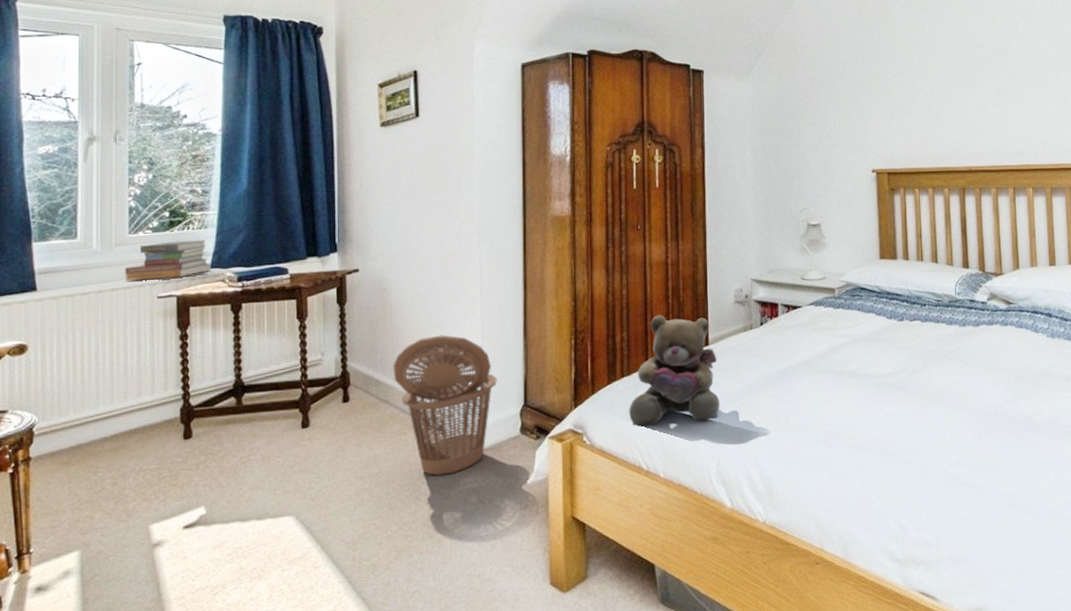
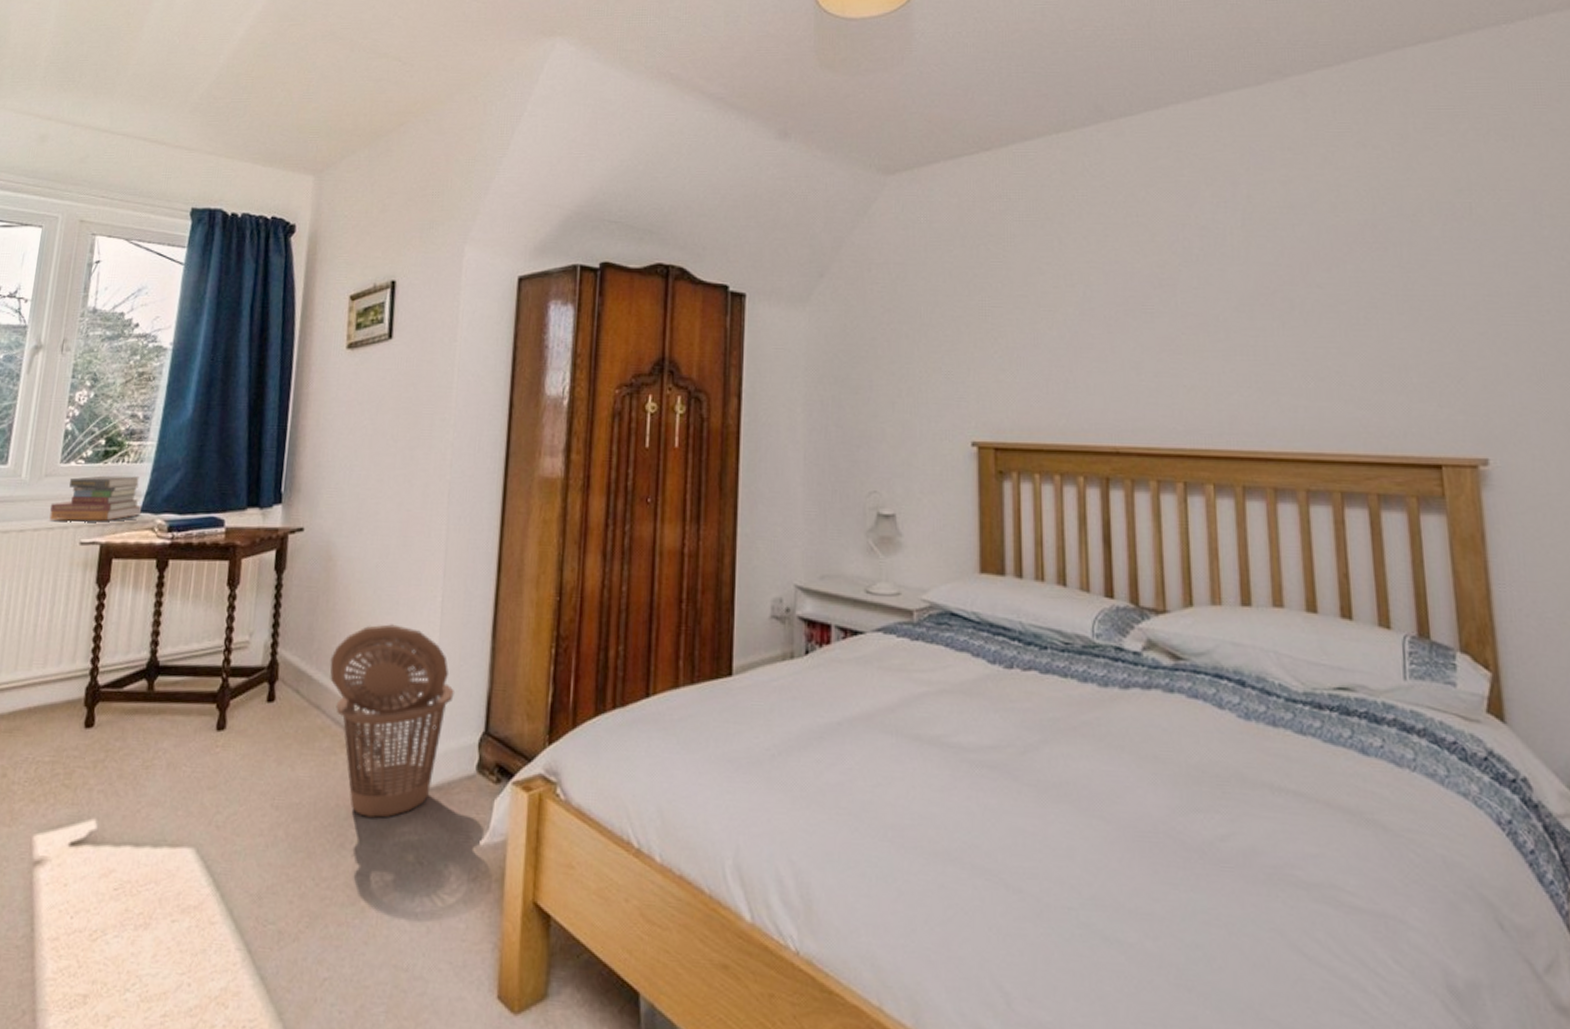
teddy bear: present [629,315,720,428] -> none [619,625,743,786]

